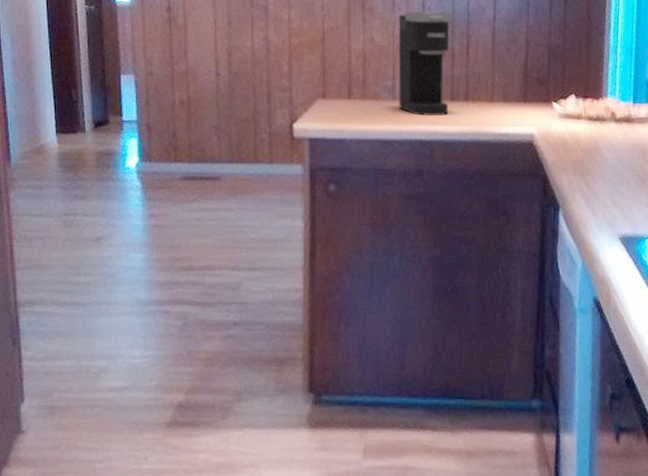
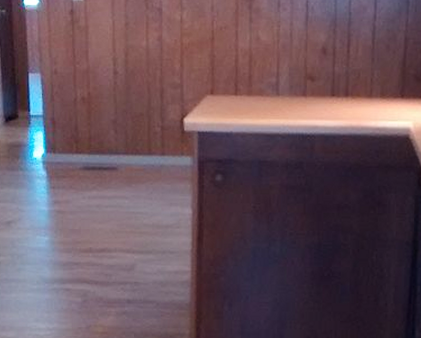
coffee maker: present [398,11,451,117] -> none [282,11,333,112]

